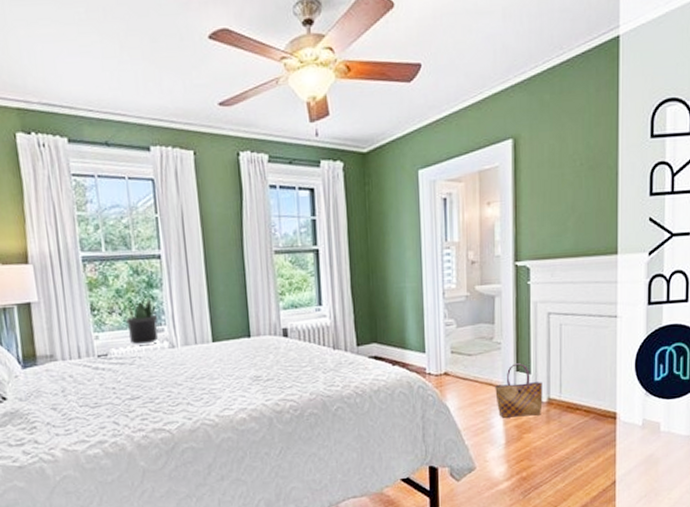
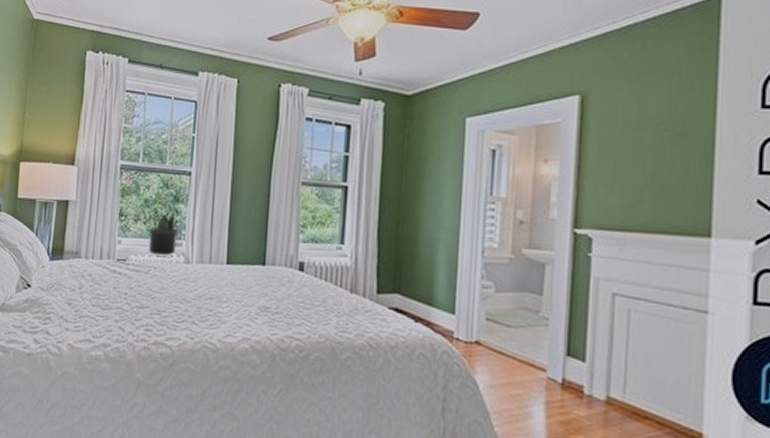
tote bag: present [495,363,543,418] -> none [537,346,600,415]

